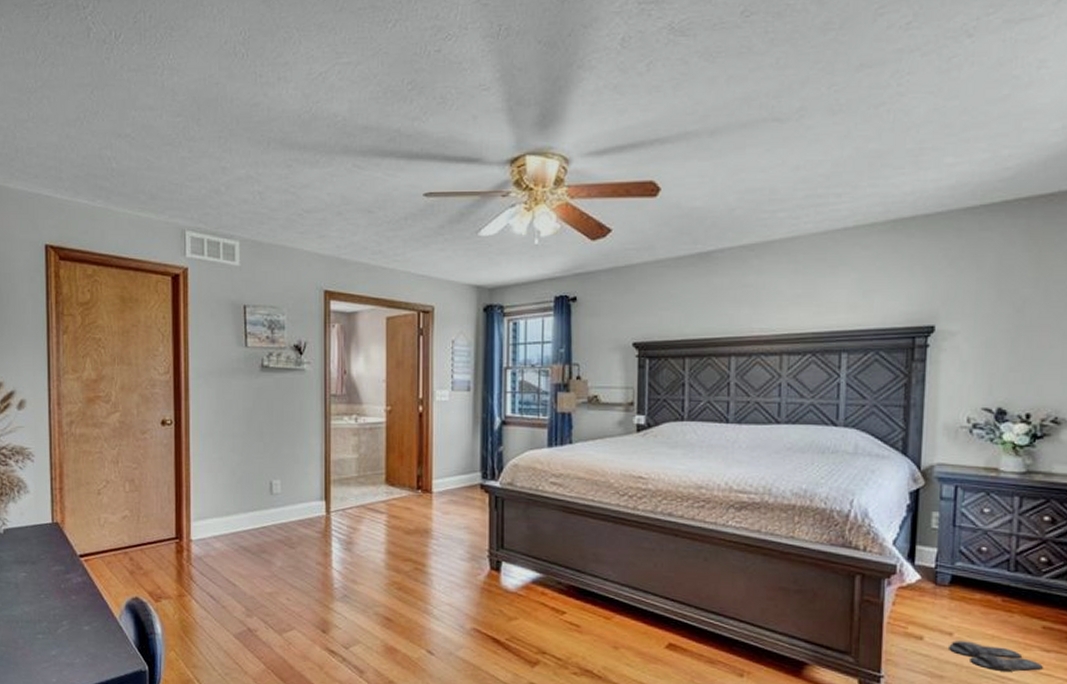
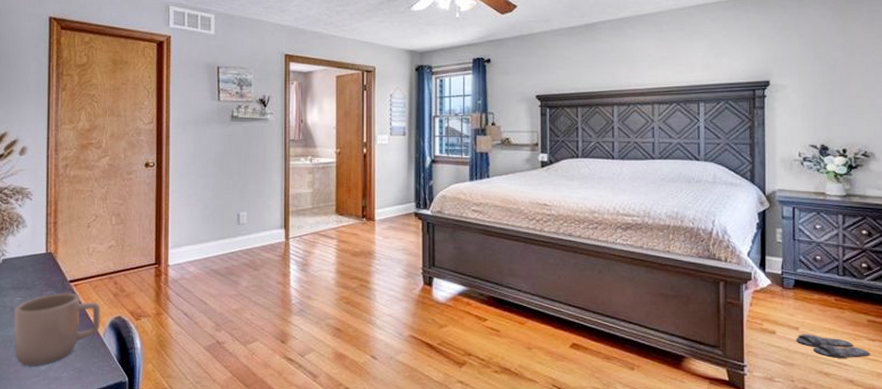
mug: none [19,568,116,650] -> present [14,292,101,366]

